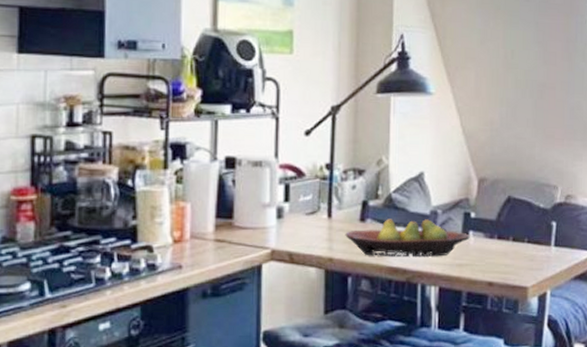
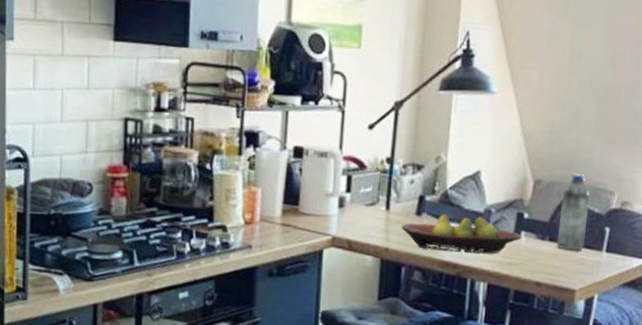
water bottle: none [505,170,535,247] -> present [556,174,591,251]

